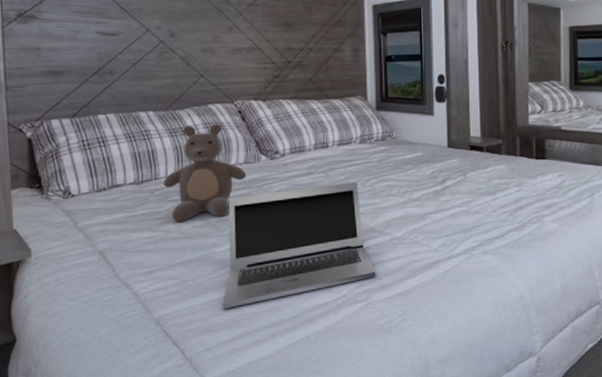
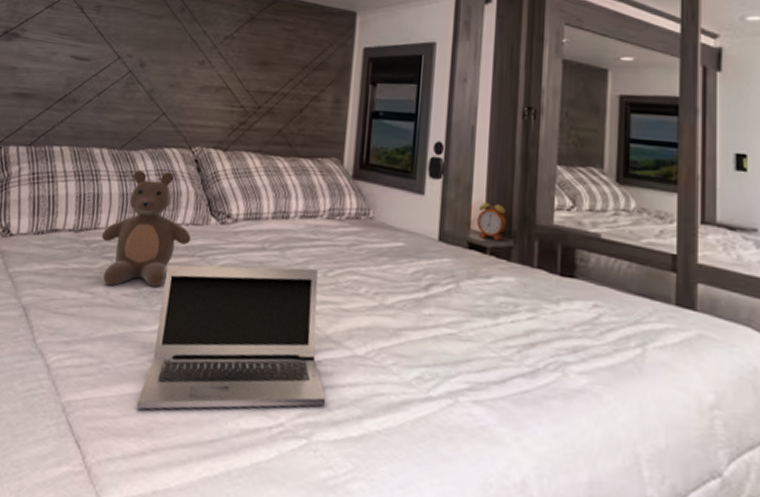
alarm clock: none [475,114,496,142] -> present [477,201,507,241]

